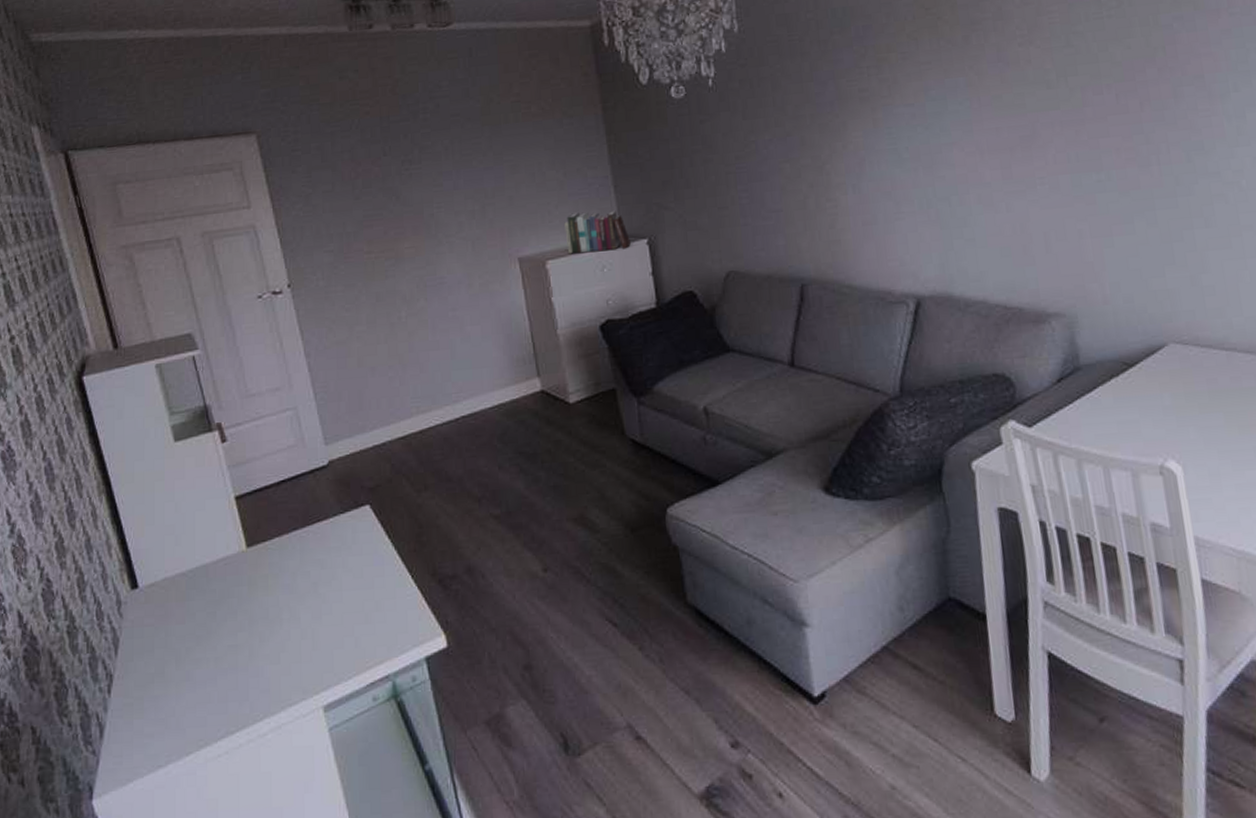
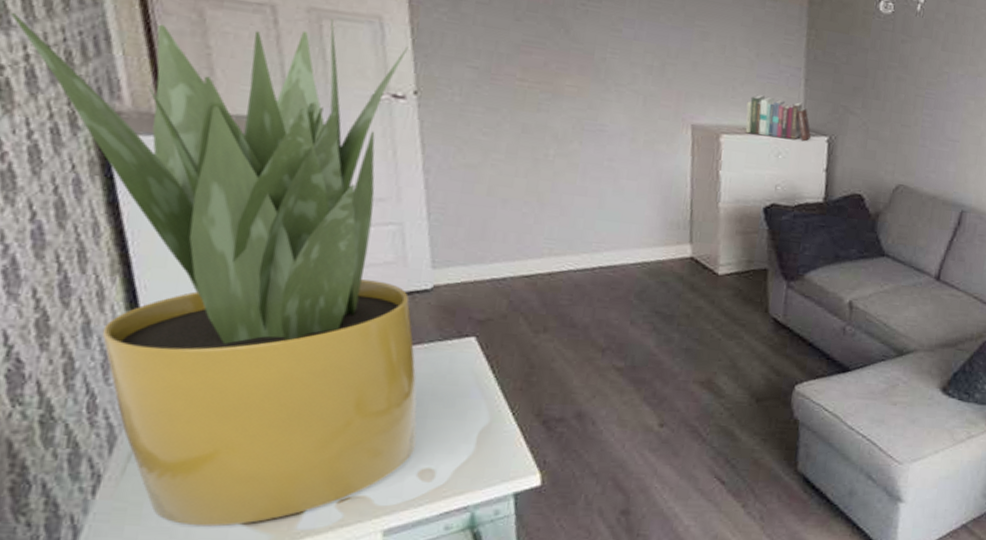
planter: none [14,237,338,716] -> present [11,13,417,527]

